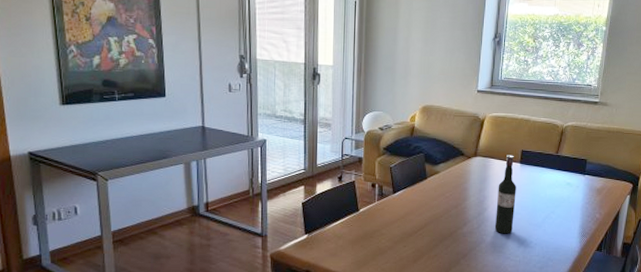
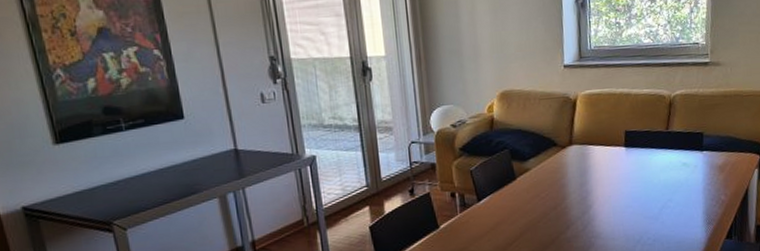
wine bottle: present [494,155,516,234] -> none [602,138,625,233]

